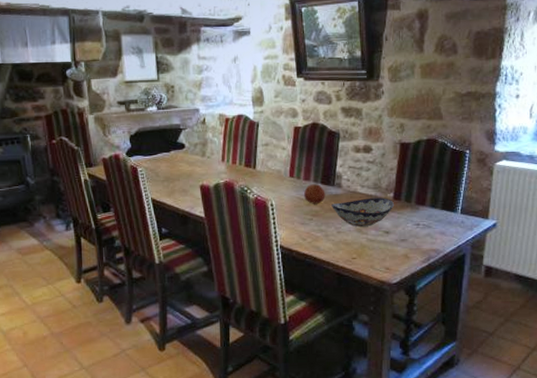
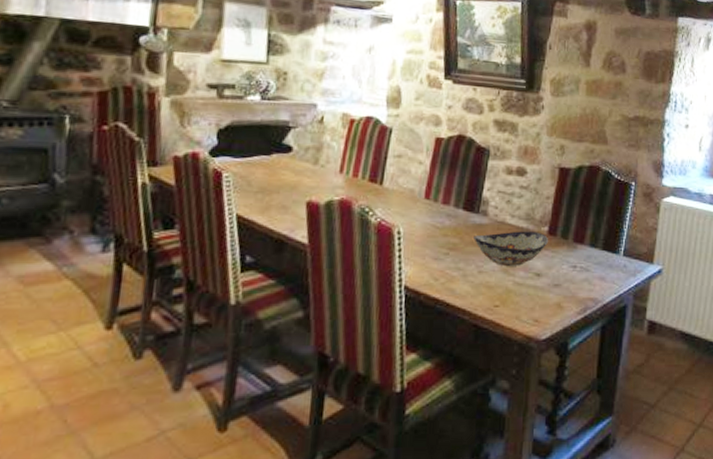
fruit: present [304,184,325,204] -> none [441,209,467,235]

